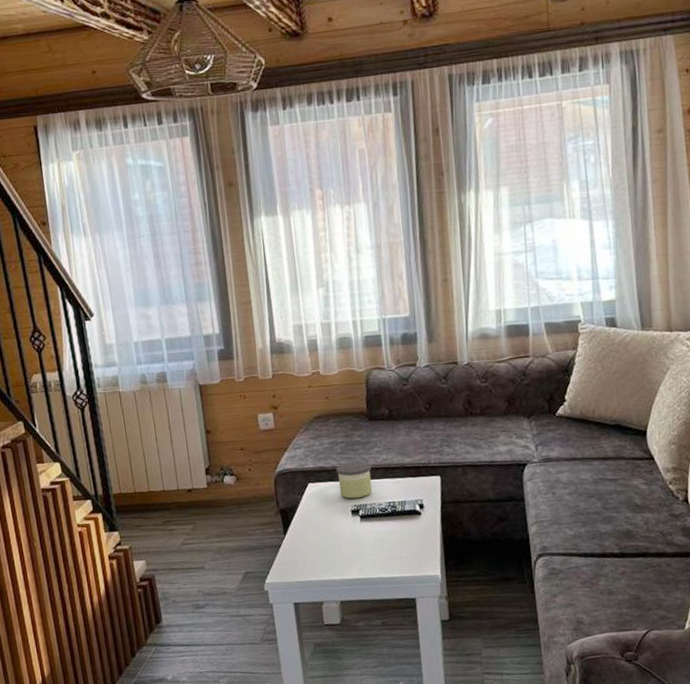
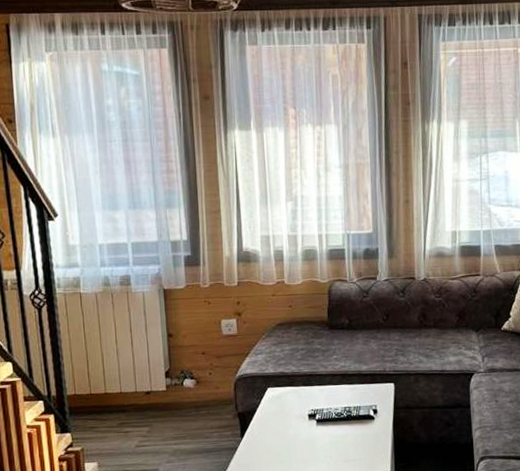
candle: present [336,461,372,499] -> none [295,368,330,404]

